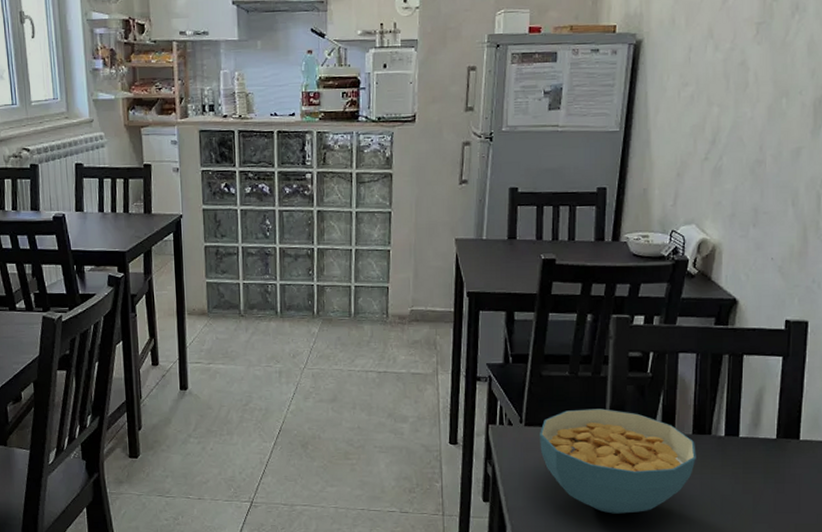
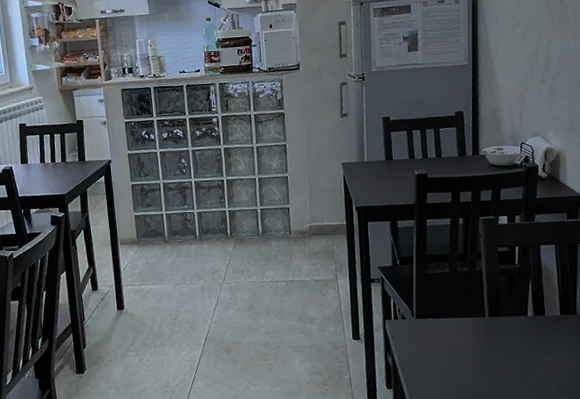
cereal bowl: present [540,409,696,514] -> none [430,298,567,391]

